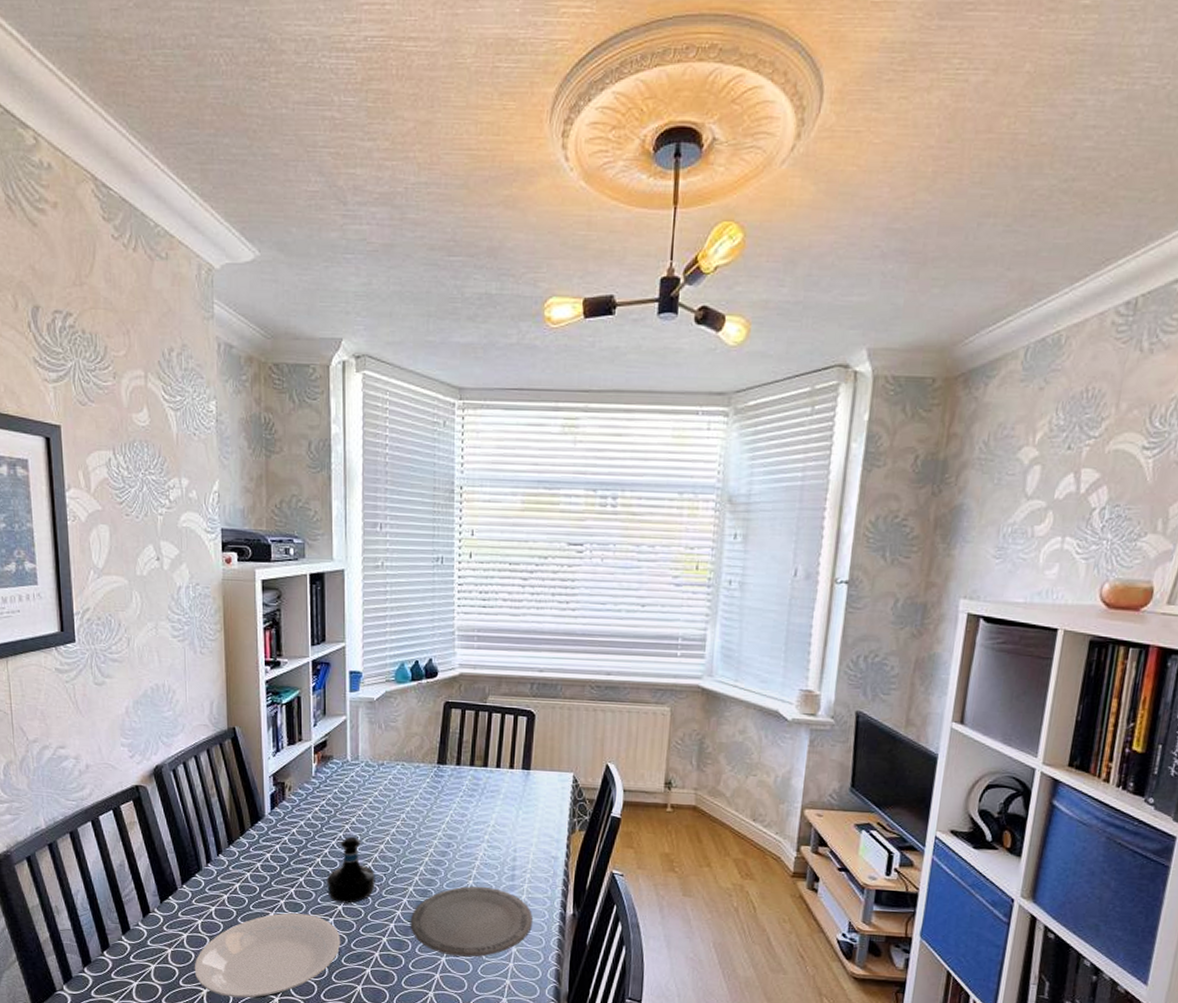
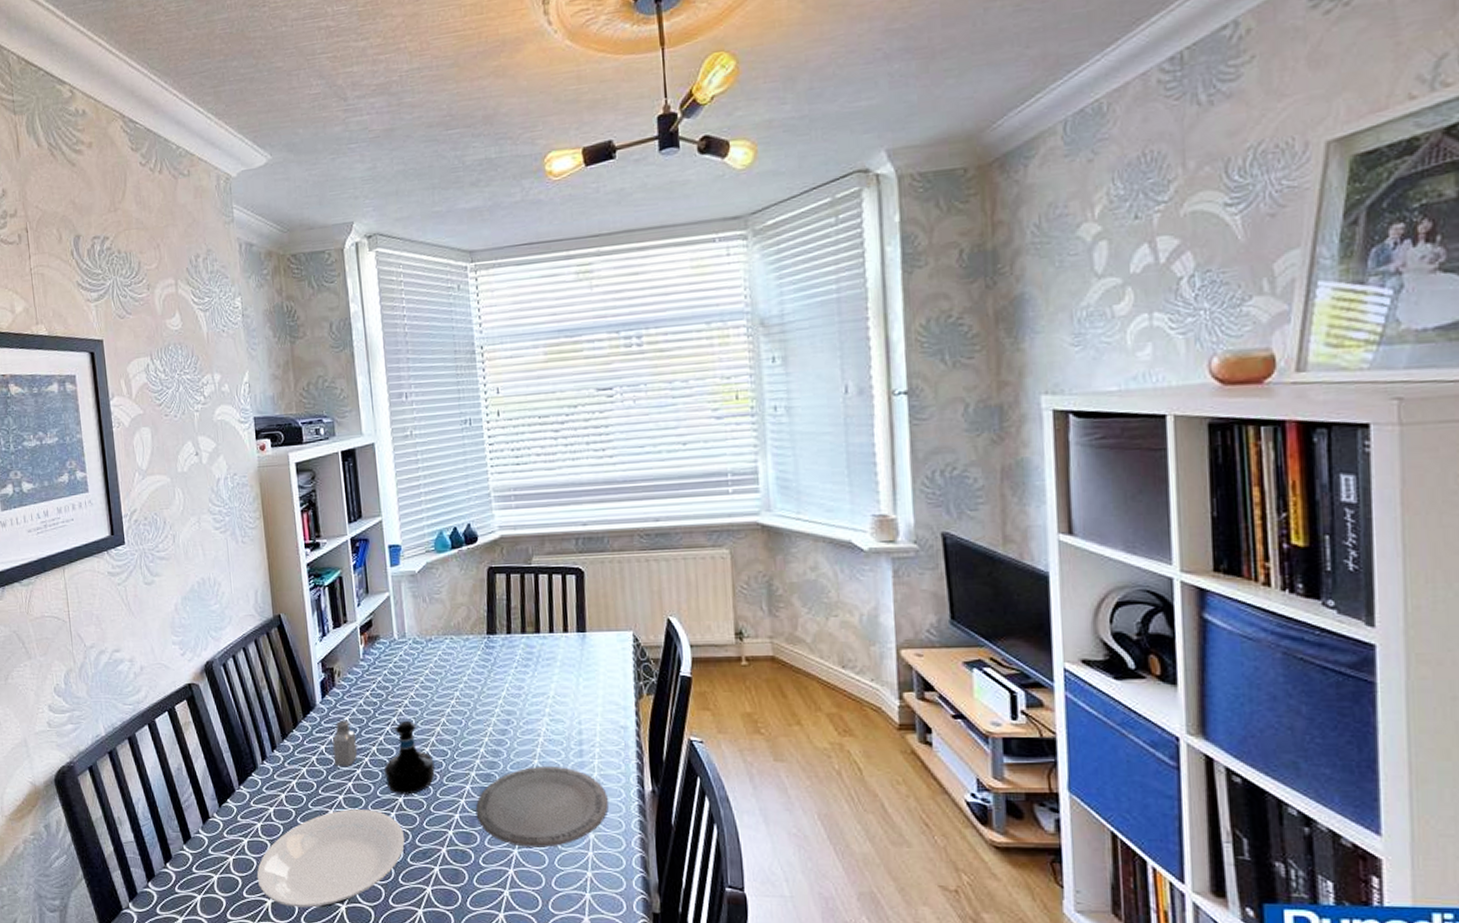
saltshaker: none [278,831,302,874] -> present [332,720,358,766]

